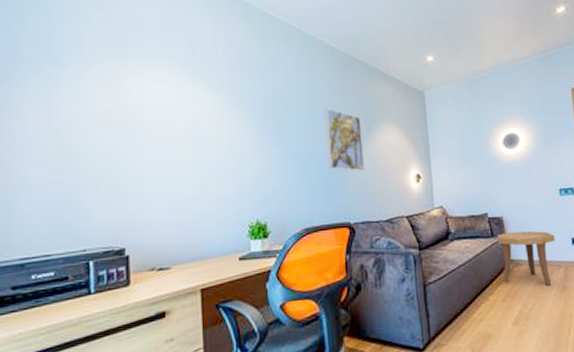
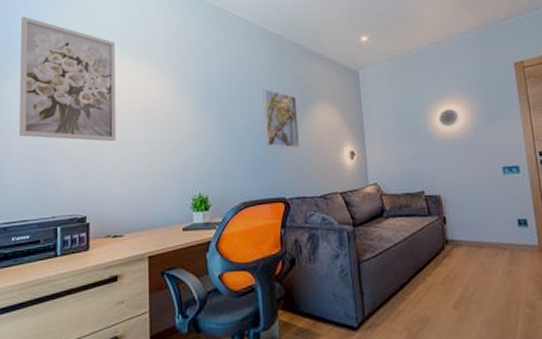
wall art: none [29,15,159,164] -> present [19,16,117,142]
side table: present [496,230,555,286] -> none [434,210,499,269]

